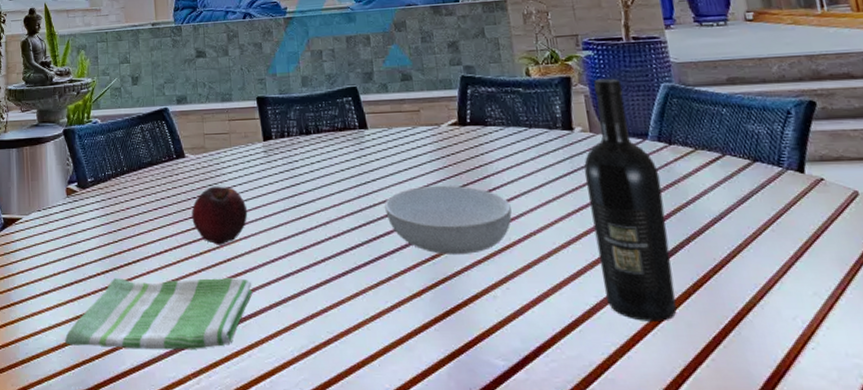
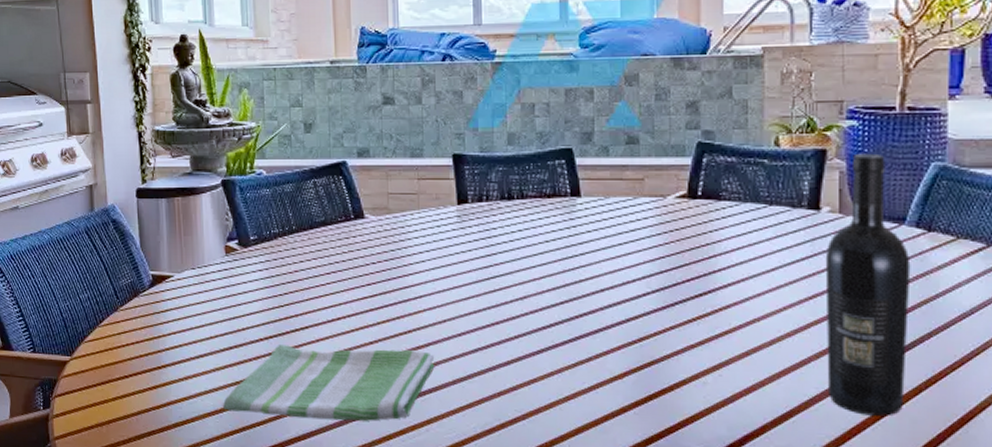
fruit: present [191,186,248,245] -> none [370,251,435,316]
serving bowl: present [385,185,512,256] -> none [592,263,736,339]

